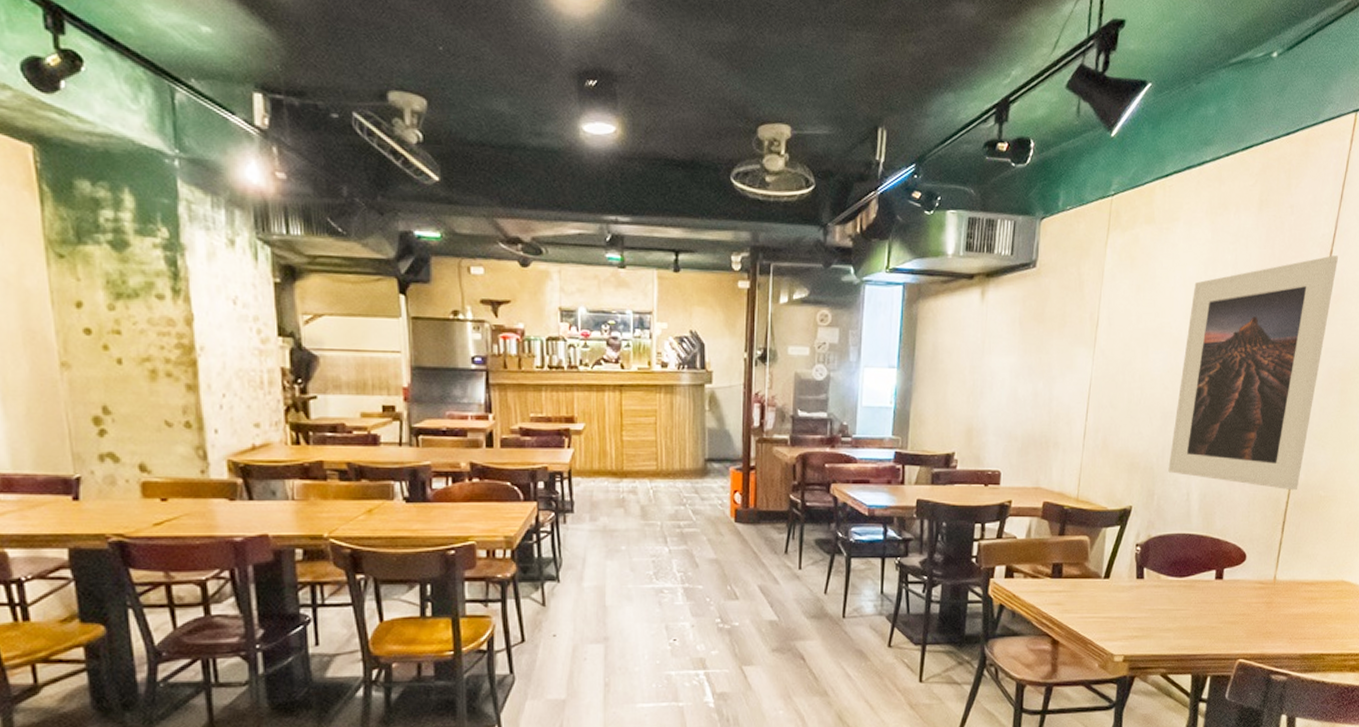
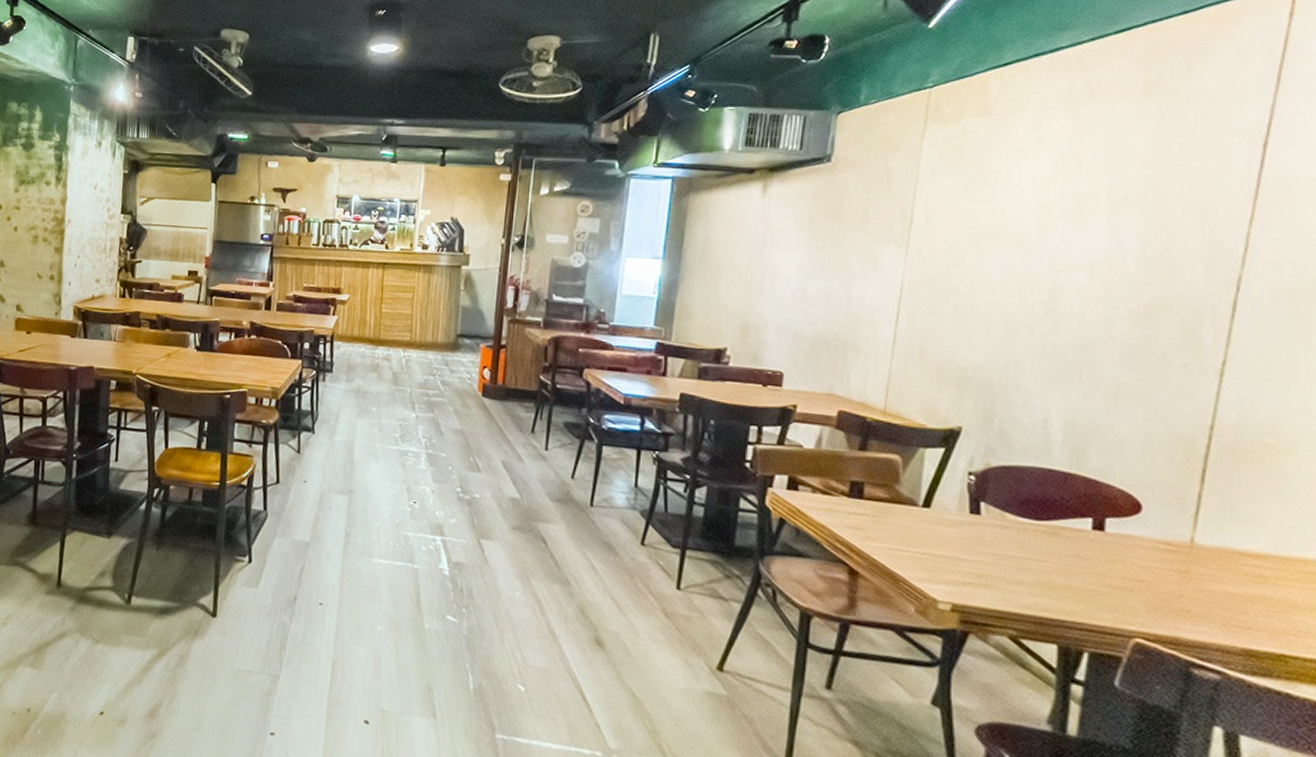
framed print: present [1168,255,1339,491] -> none [1015,148,1279,433]

